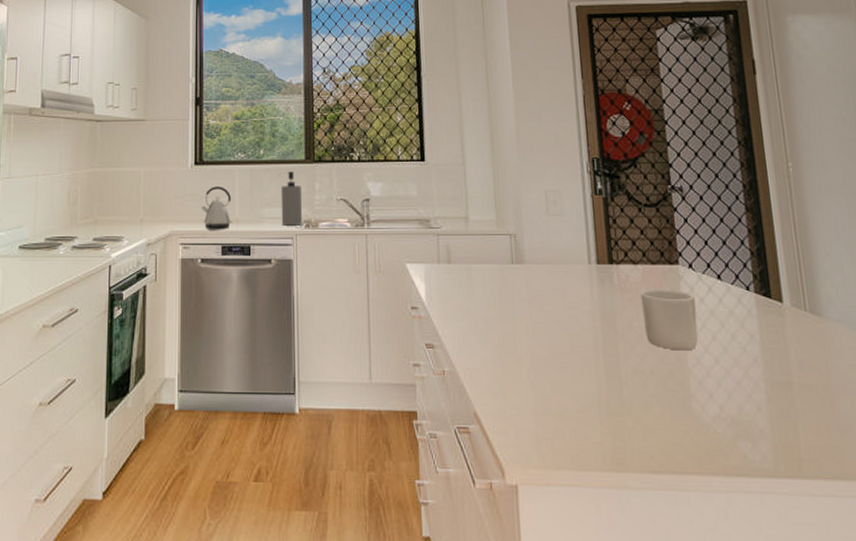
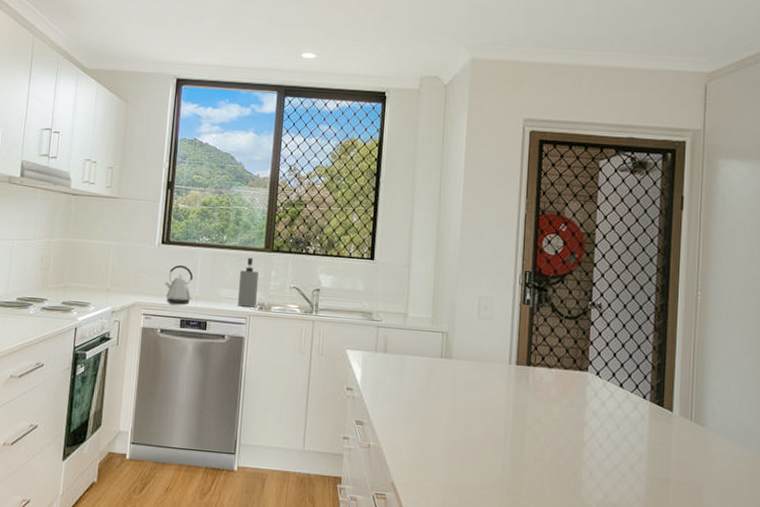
mug: present [640,289,698,351] -> none [549,390,597,446]

